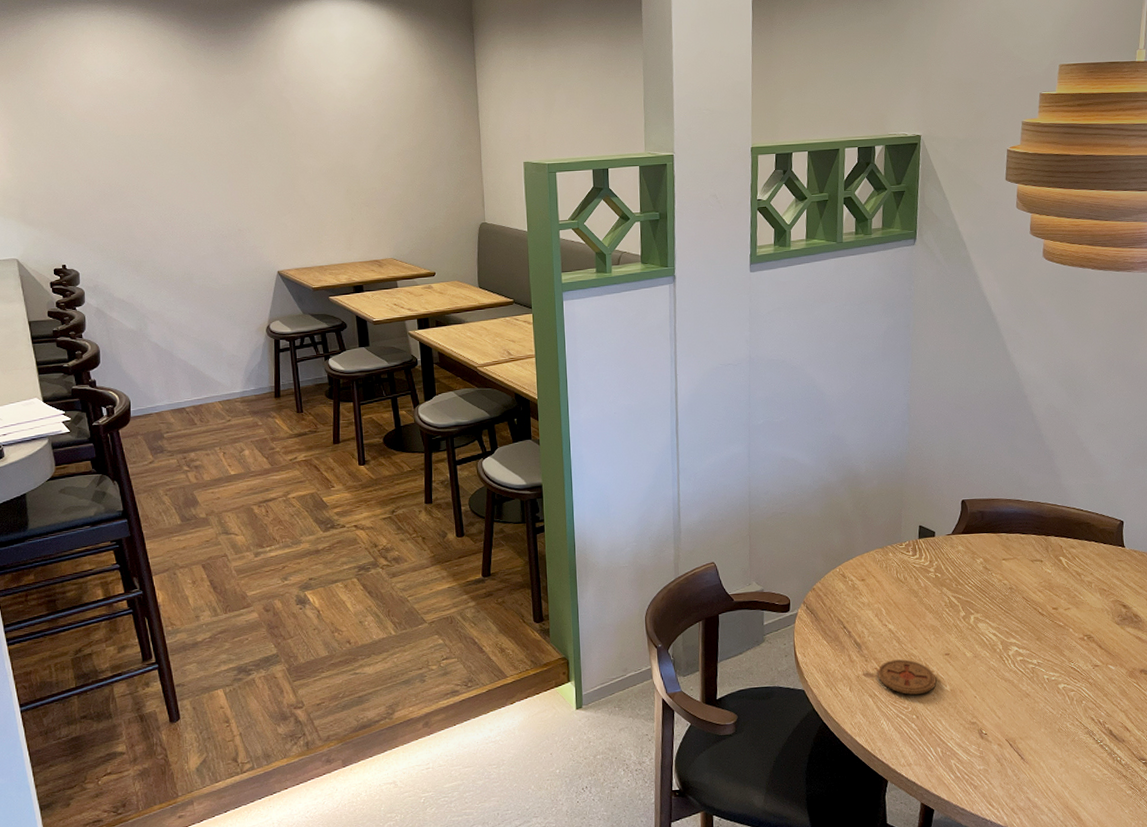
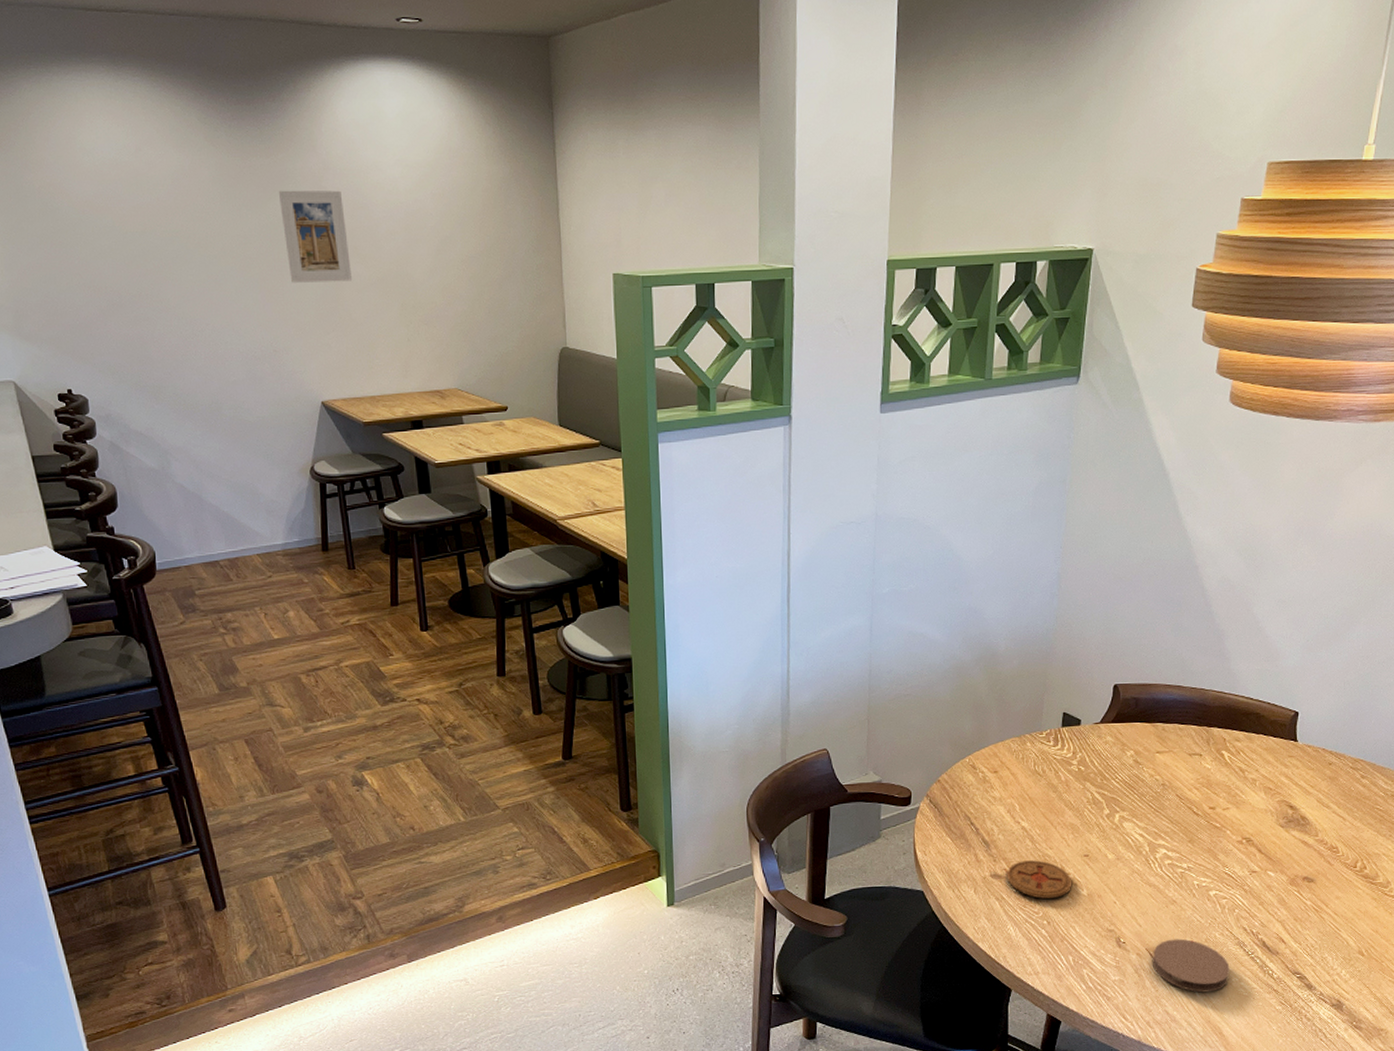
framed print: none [246,99,306,174] -> present [278,190,353,283]
coaster: none [1012,729,1083,780] -> present [1152,938,1230,993]

